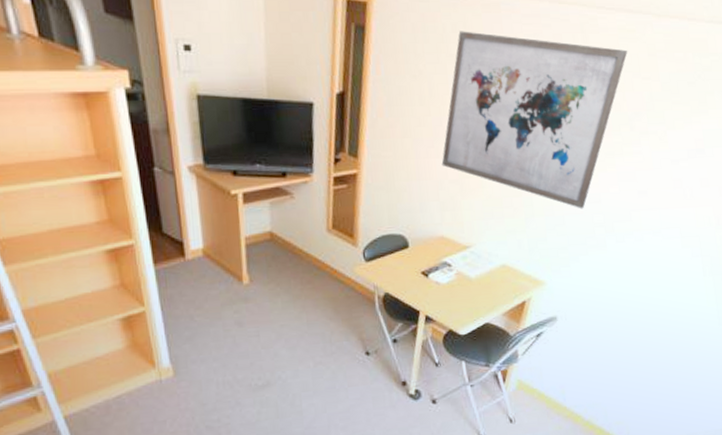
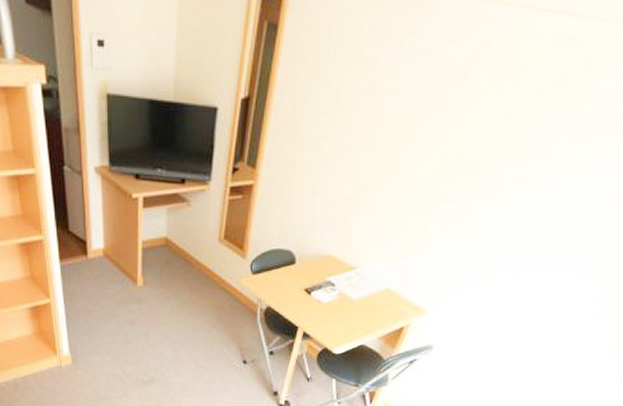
wall art: present [441,31,628,209] -> none [339,33,562,238]

